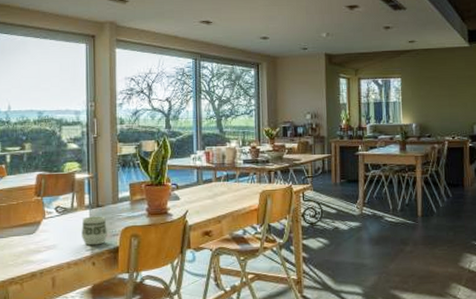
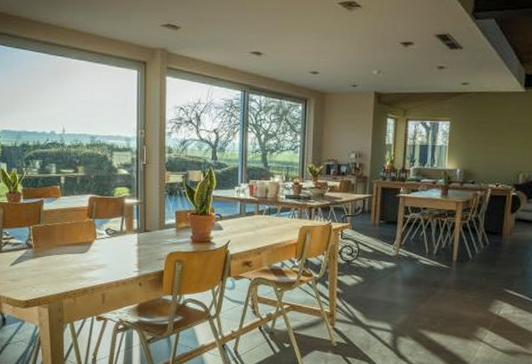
cup: present [81,216,107,246] -> none [130,240,153,268]

